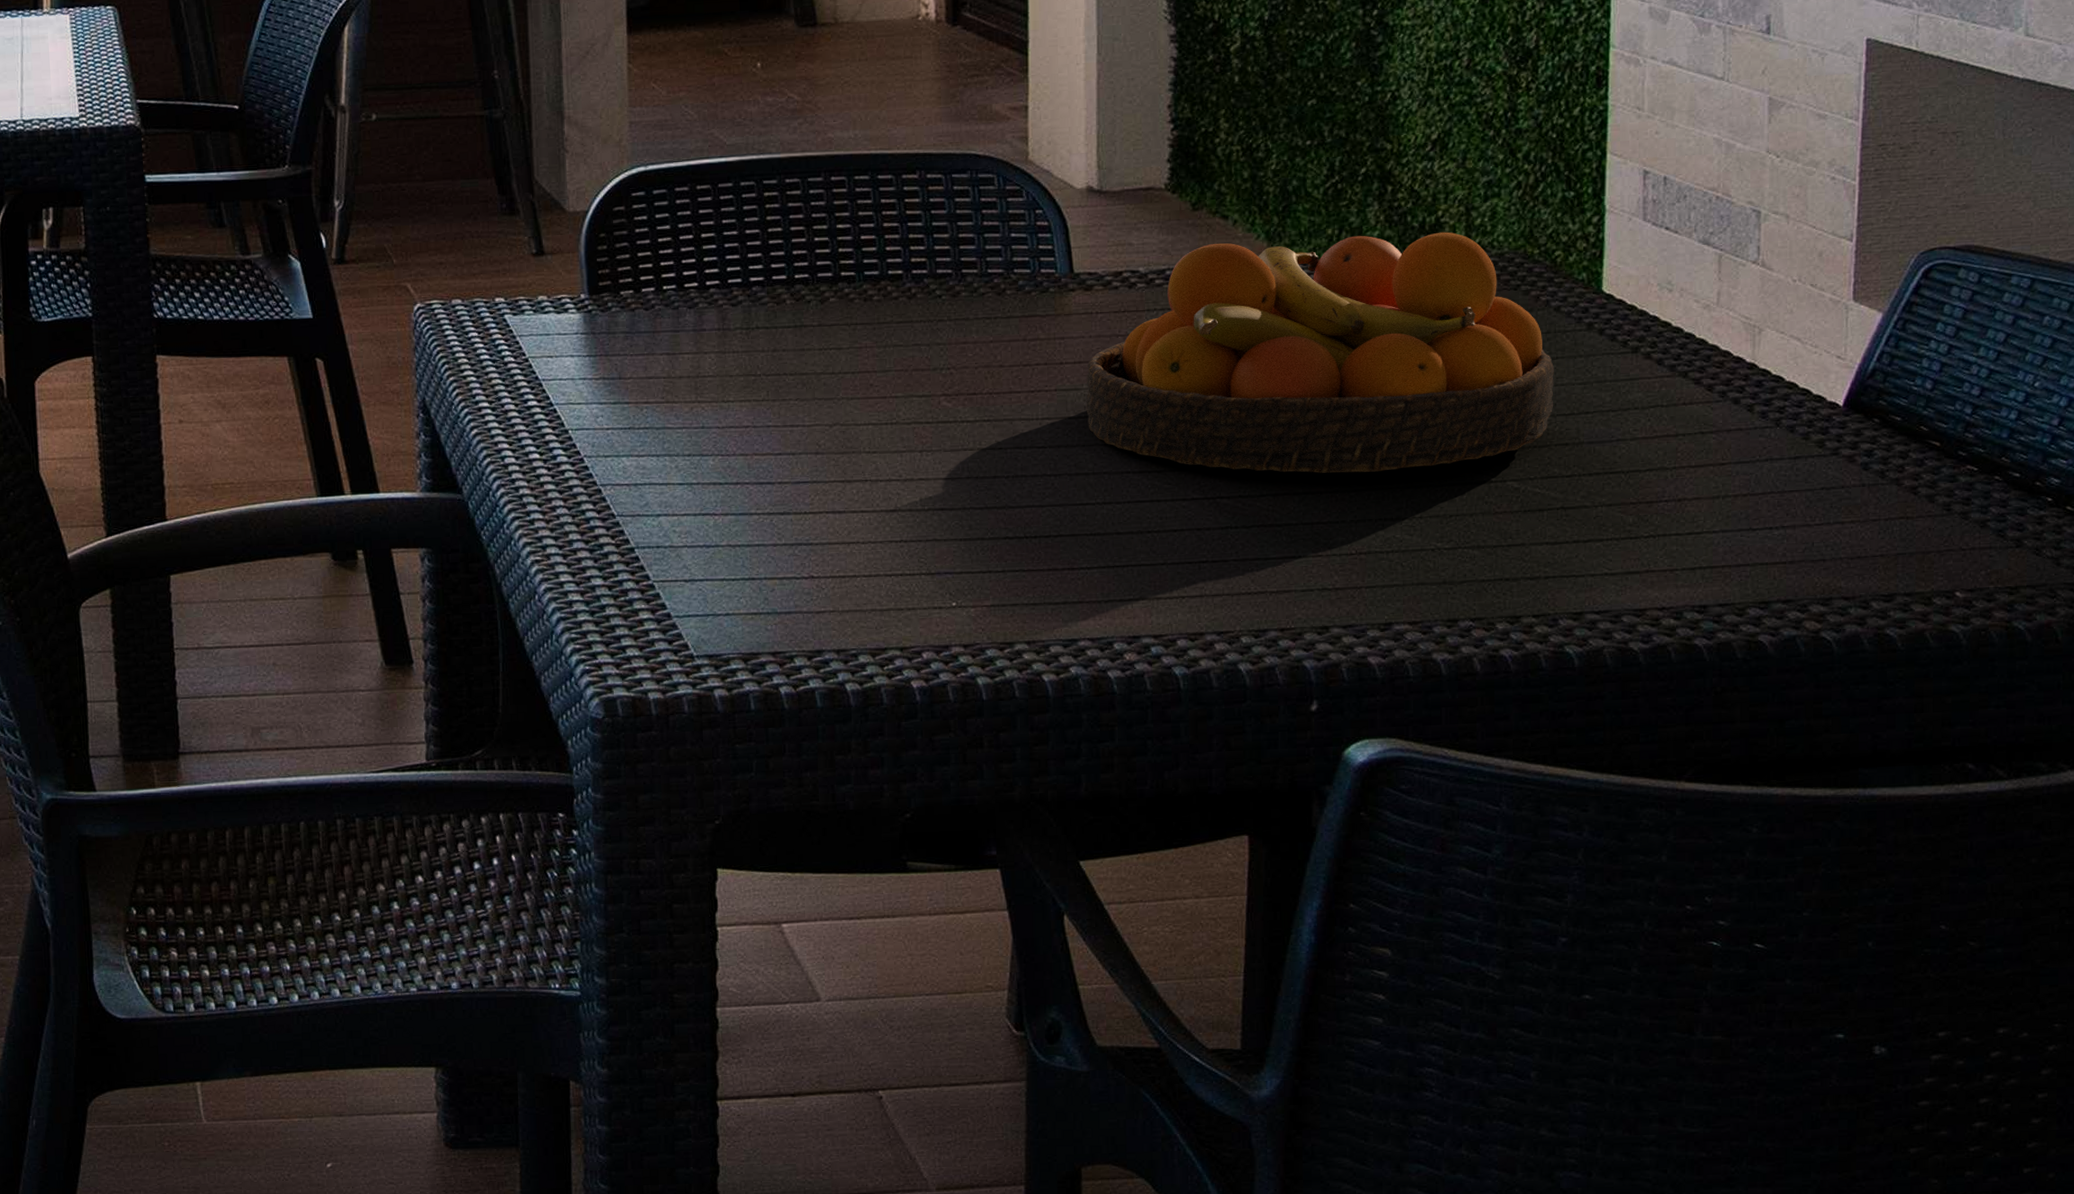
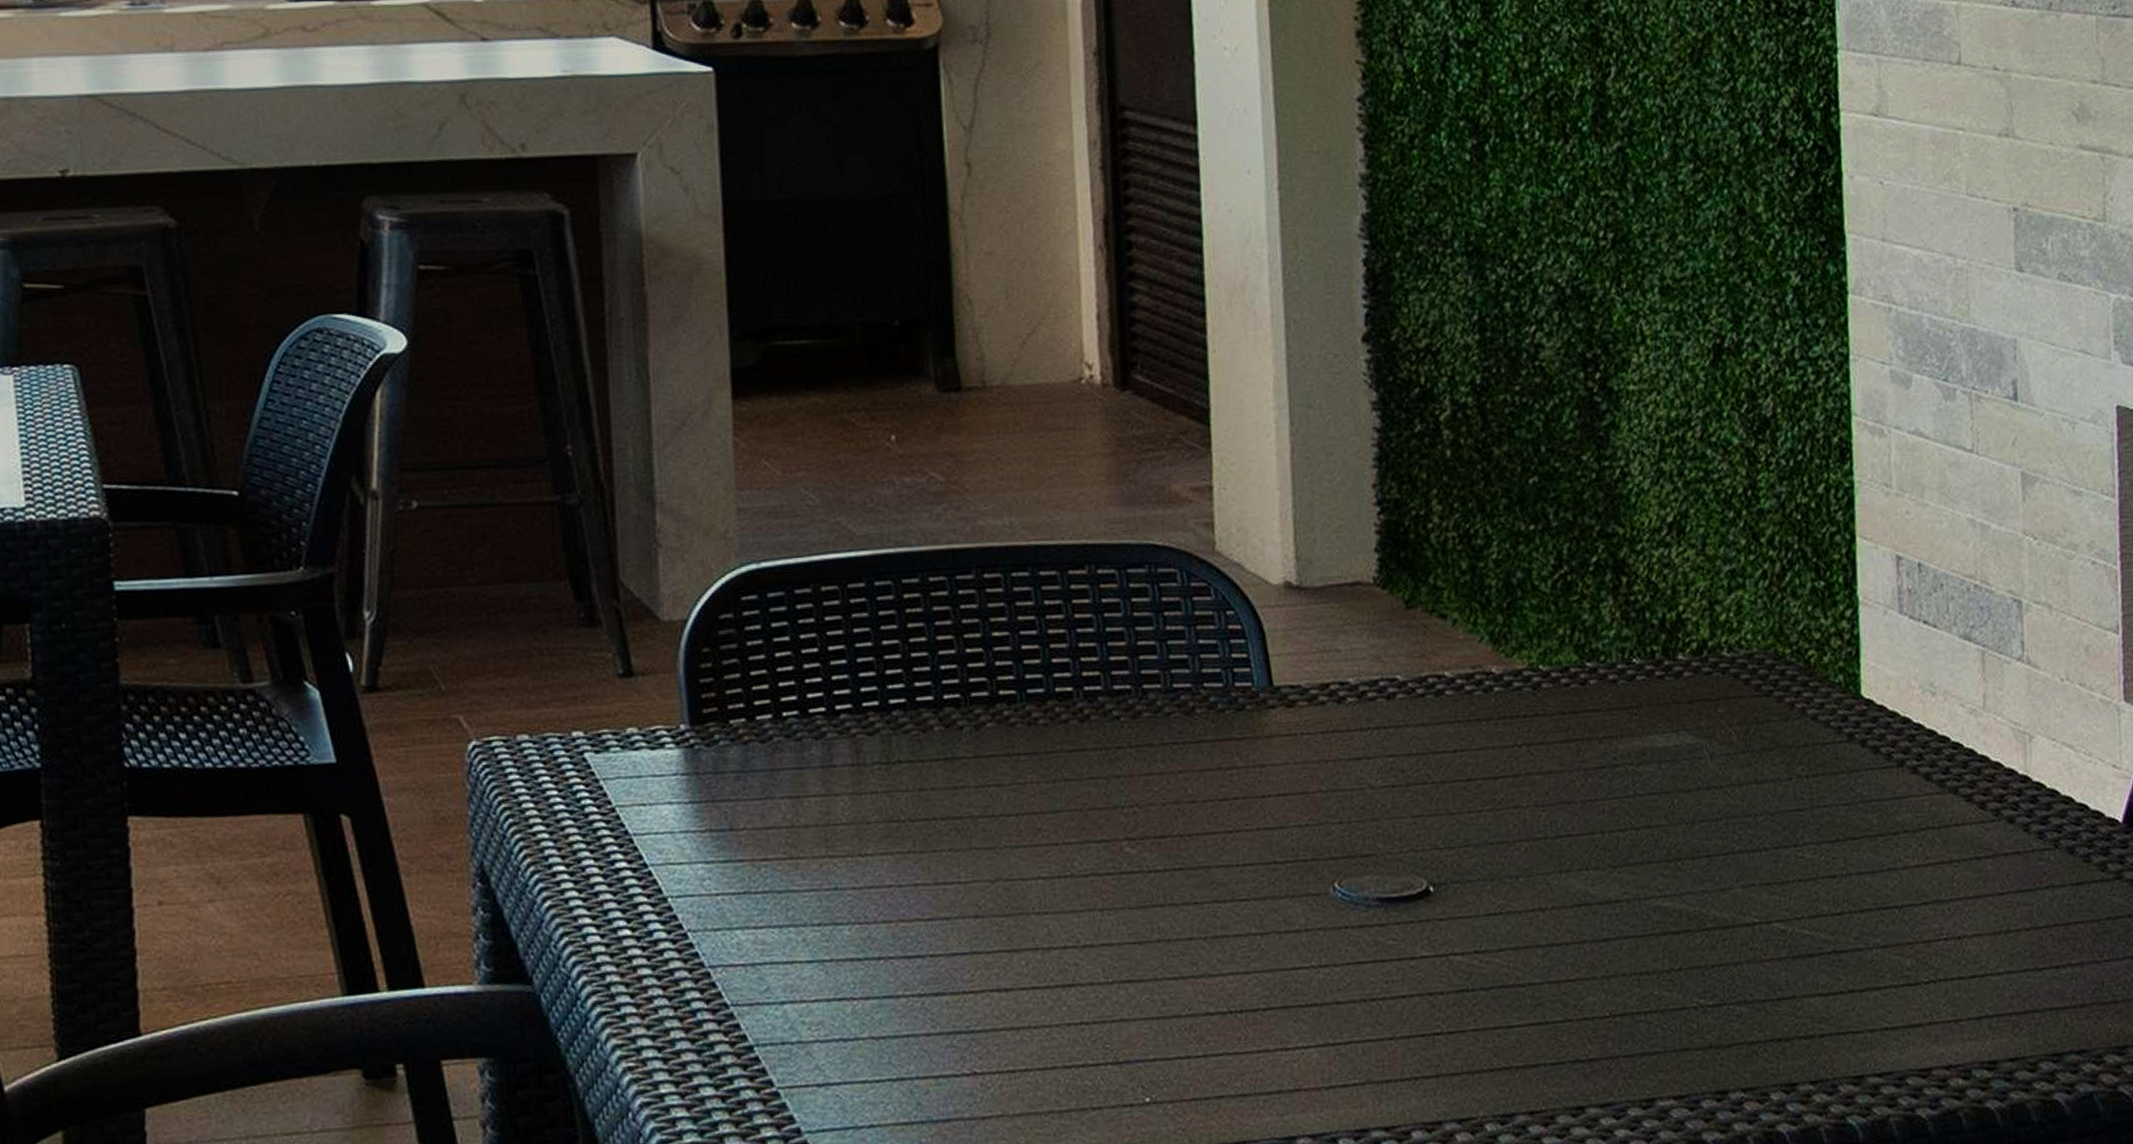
fruit bowl: present [1086,232,1554,473] -> none [1292,630,1818,921]

